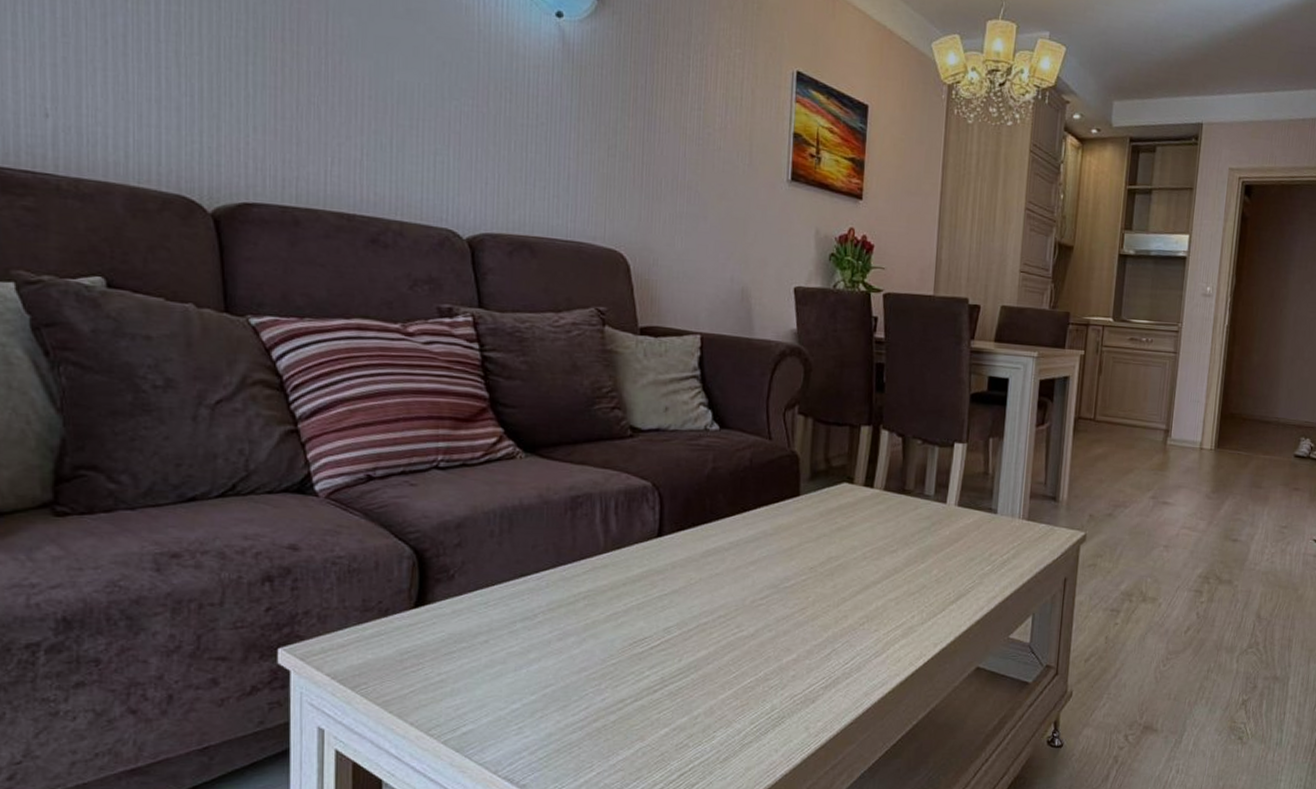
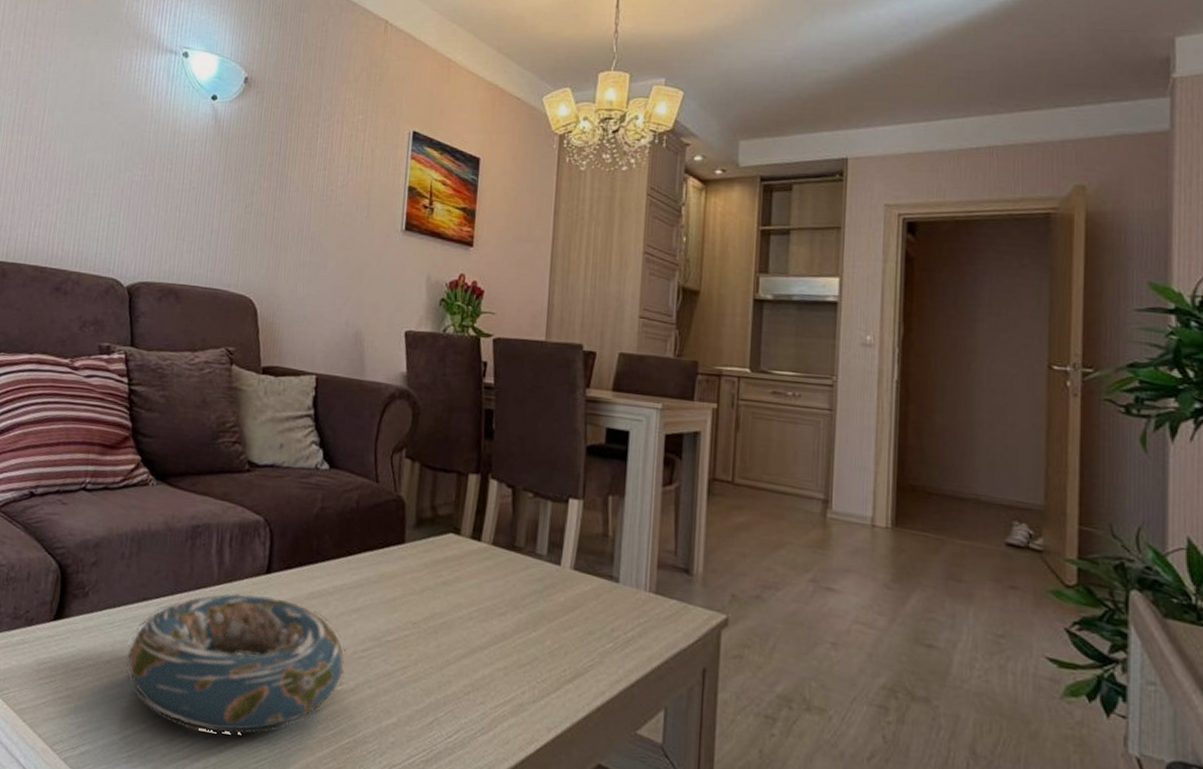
decorative bowl: none [506,556,744,693] -> present [125,591,346,734]

